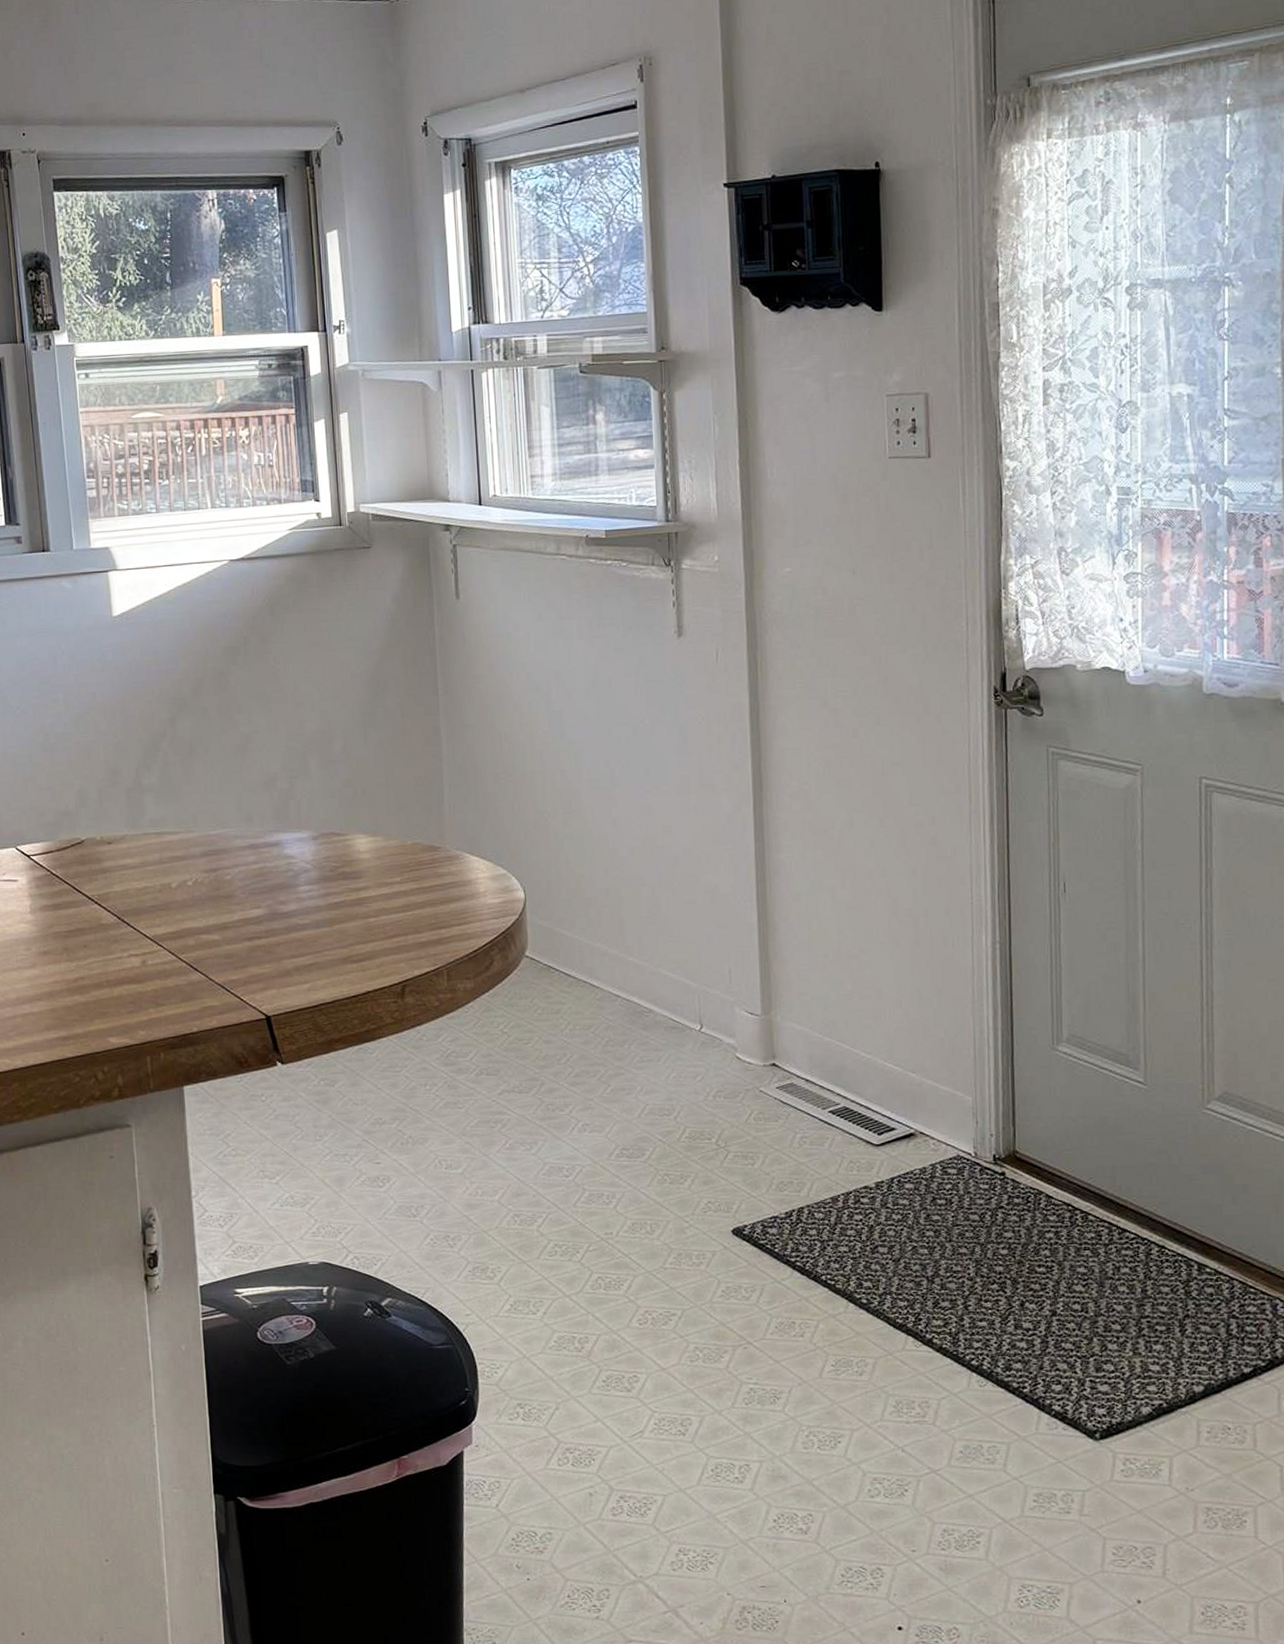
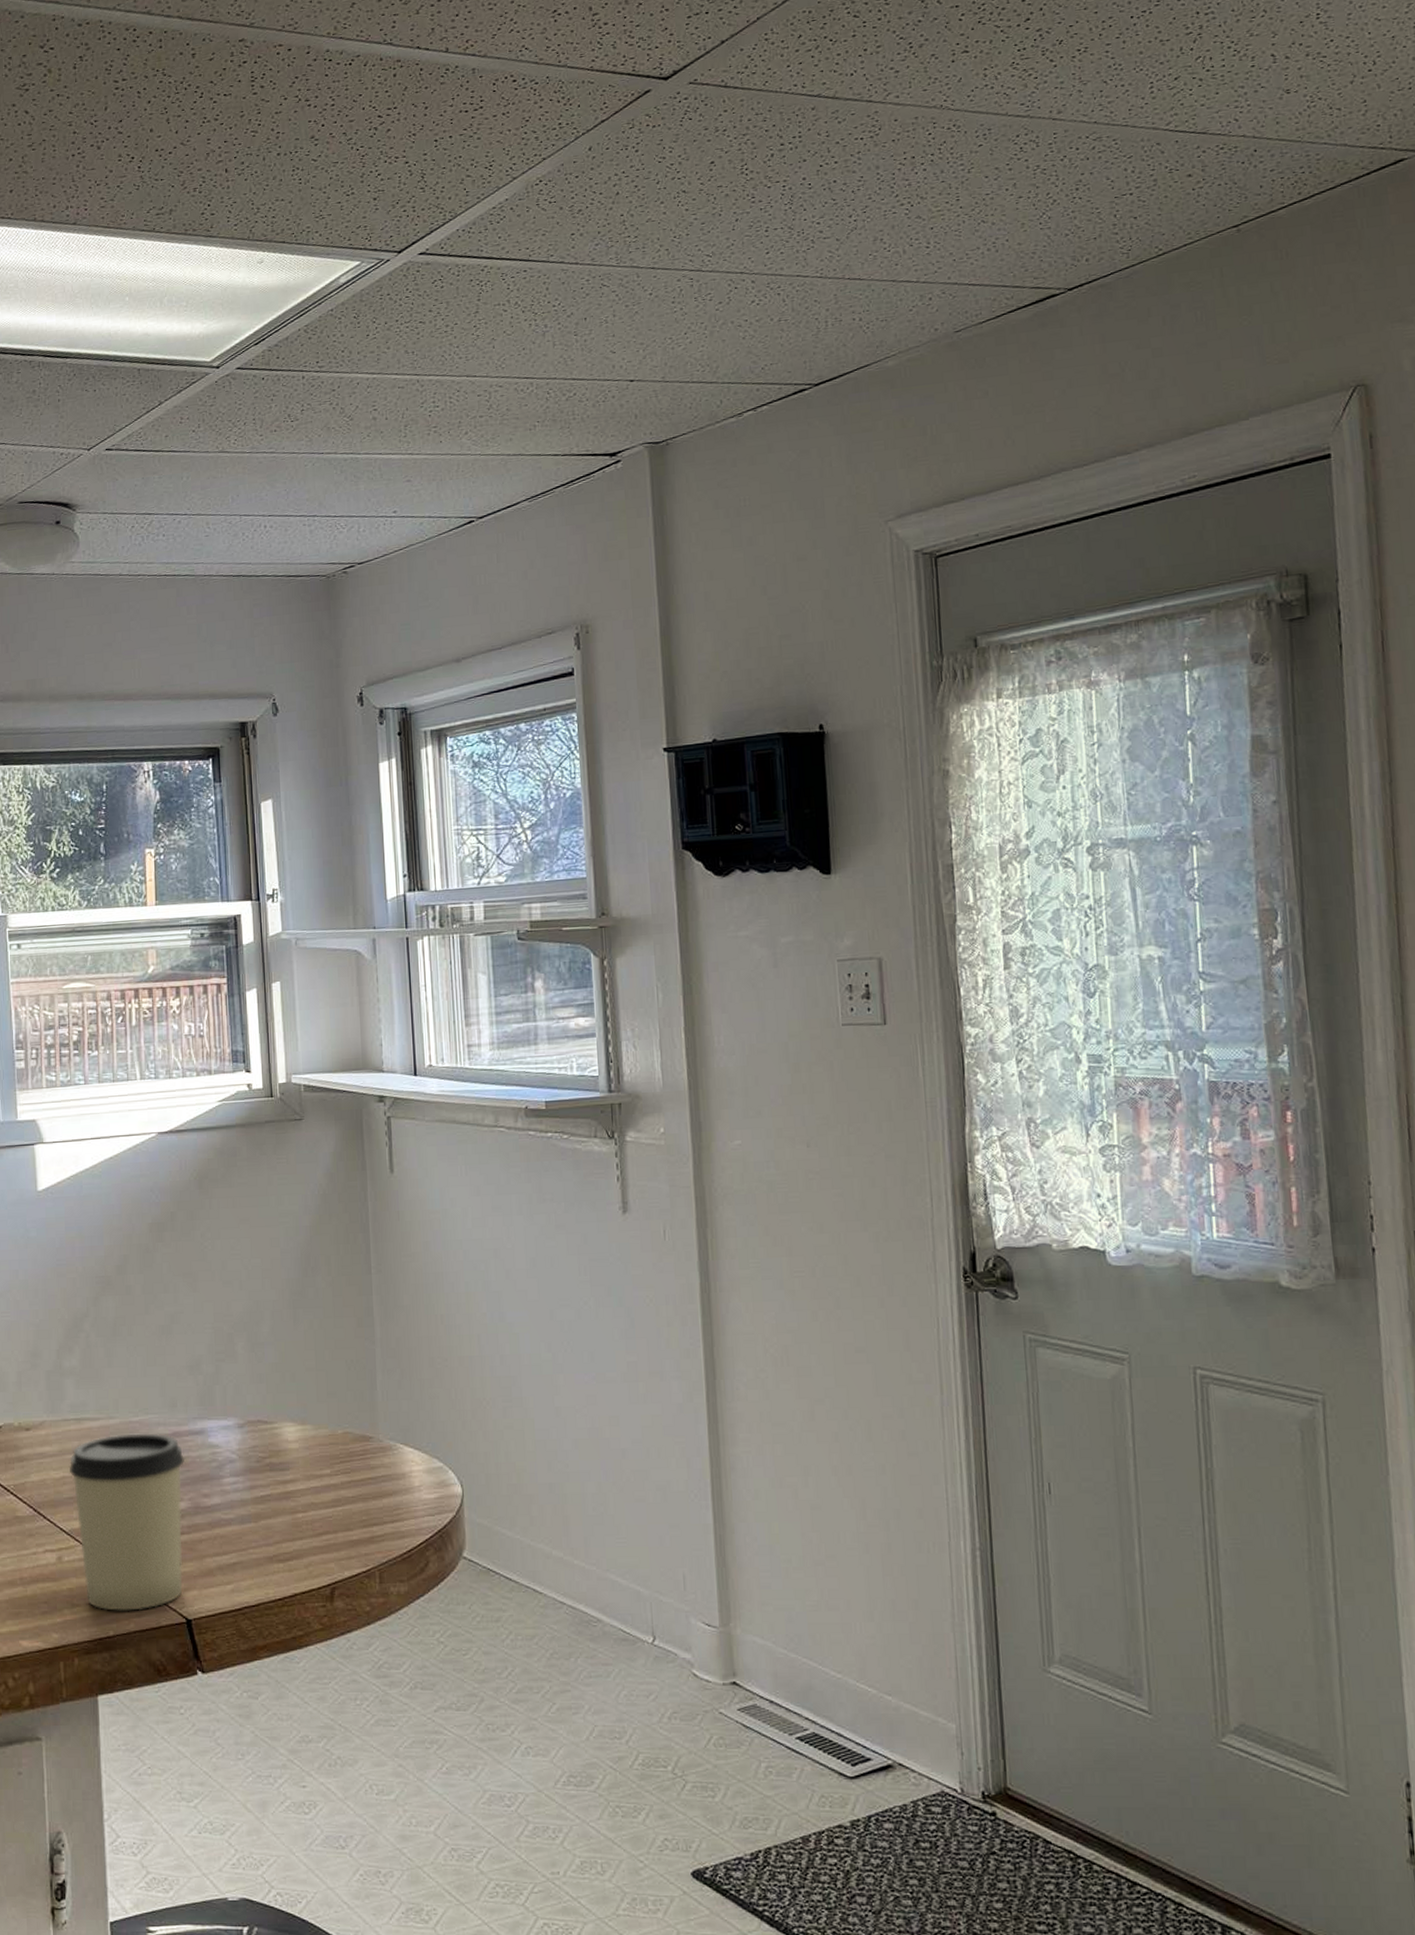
cup: none [150,845,262,1010] -> present [68,1433,186,1611]

